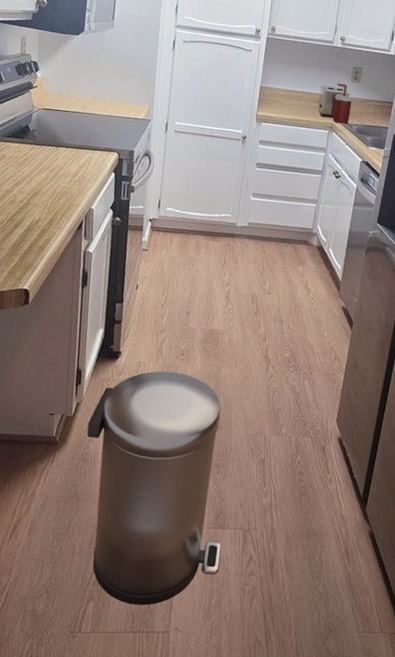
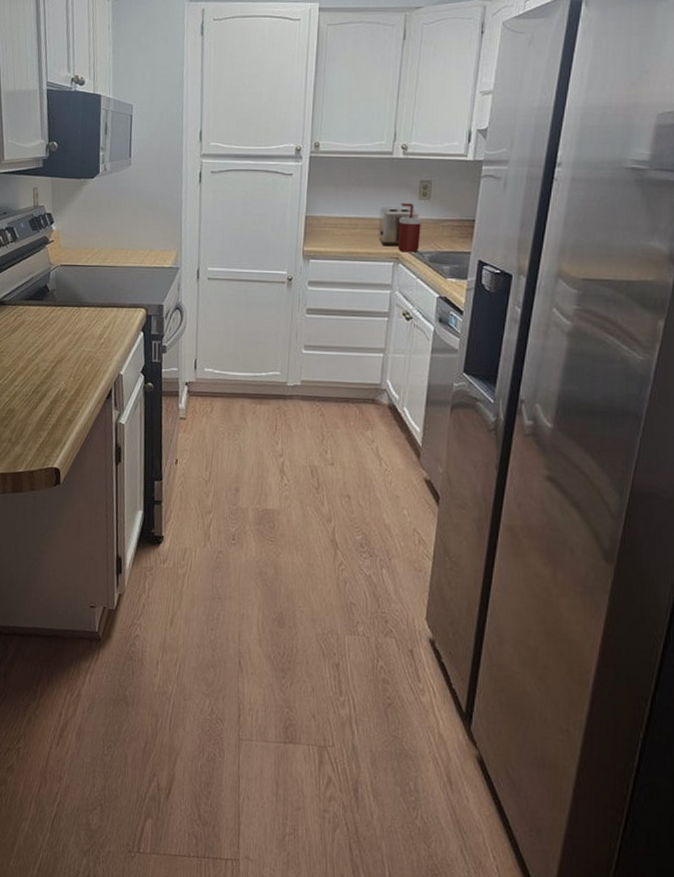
pedal bin: present [86,371,222,606] -> none [131,558,293,828]

